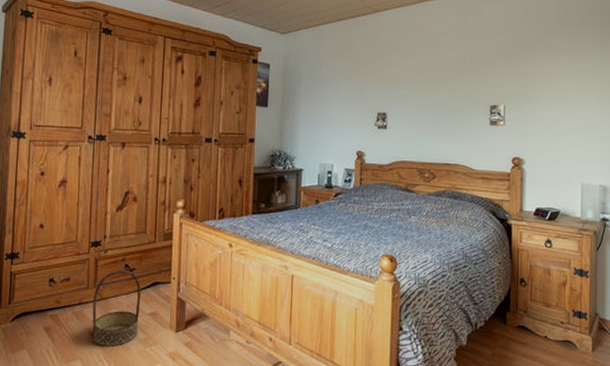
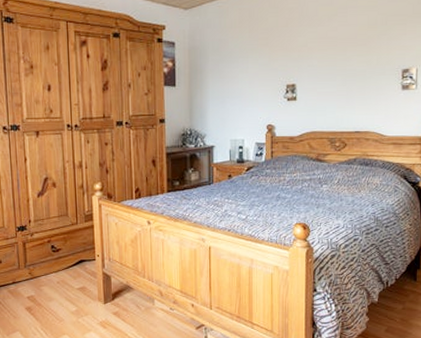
basket: present [92,270,142,346] -> none [25,251,70,319]

